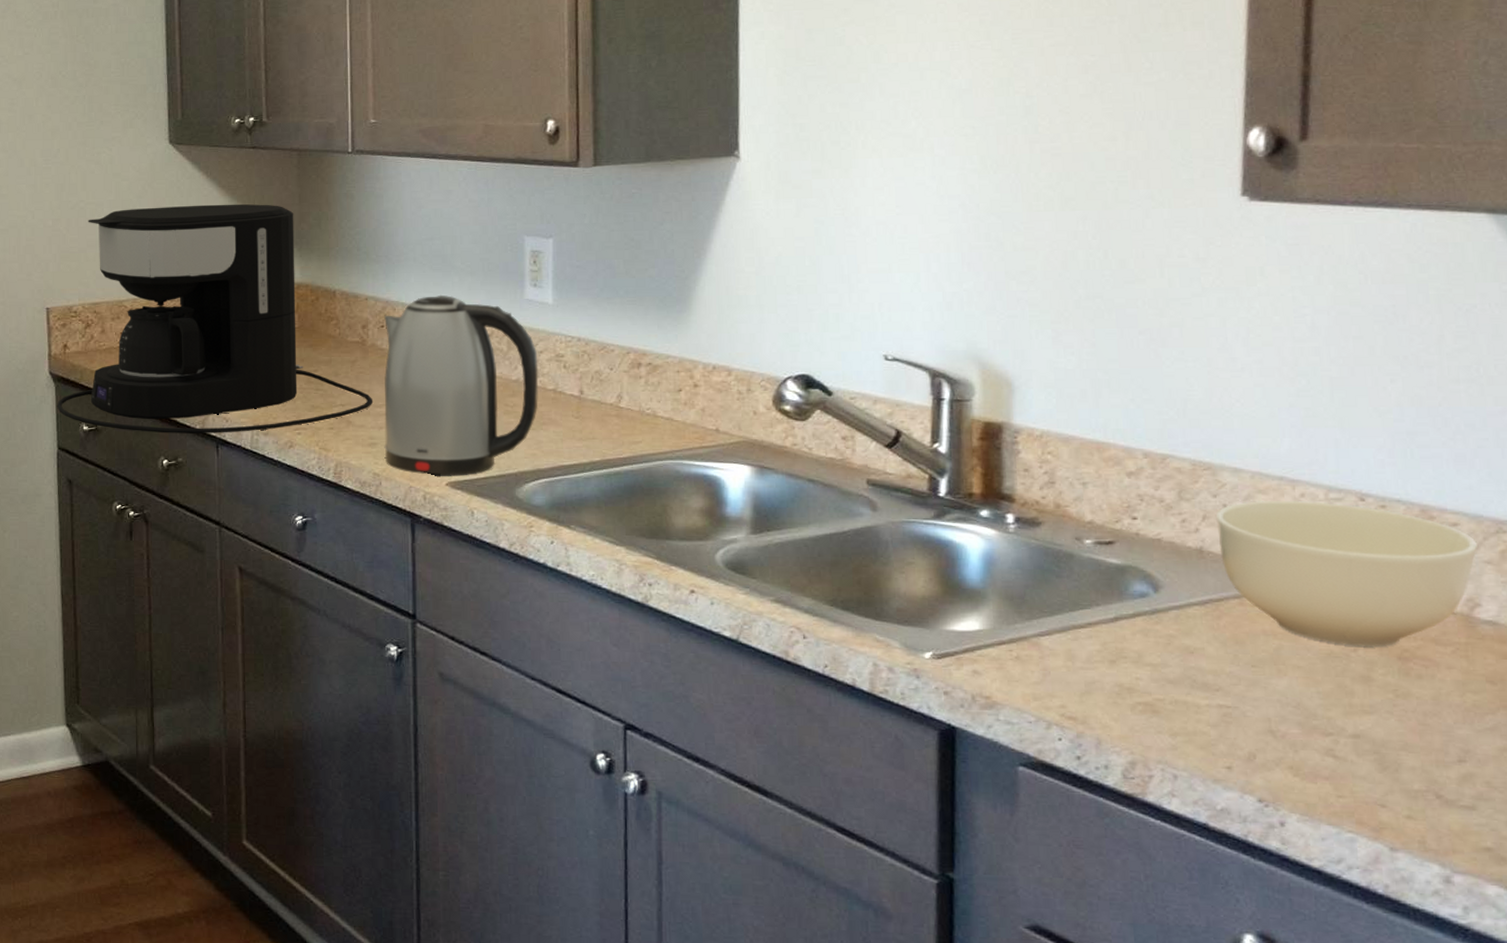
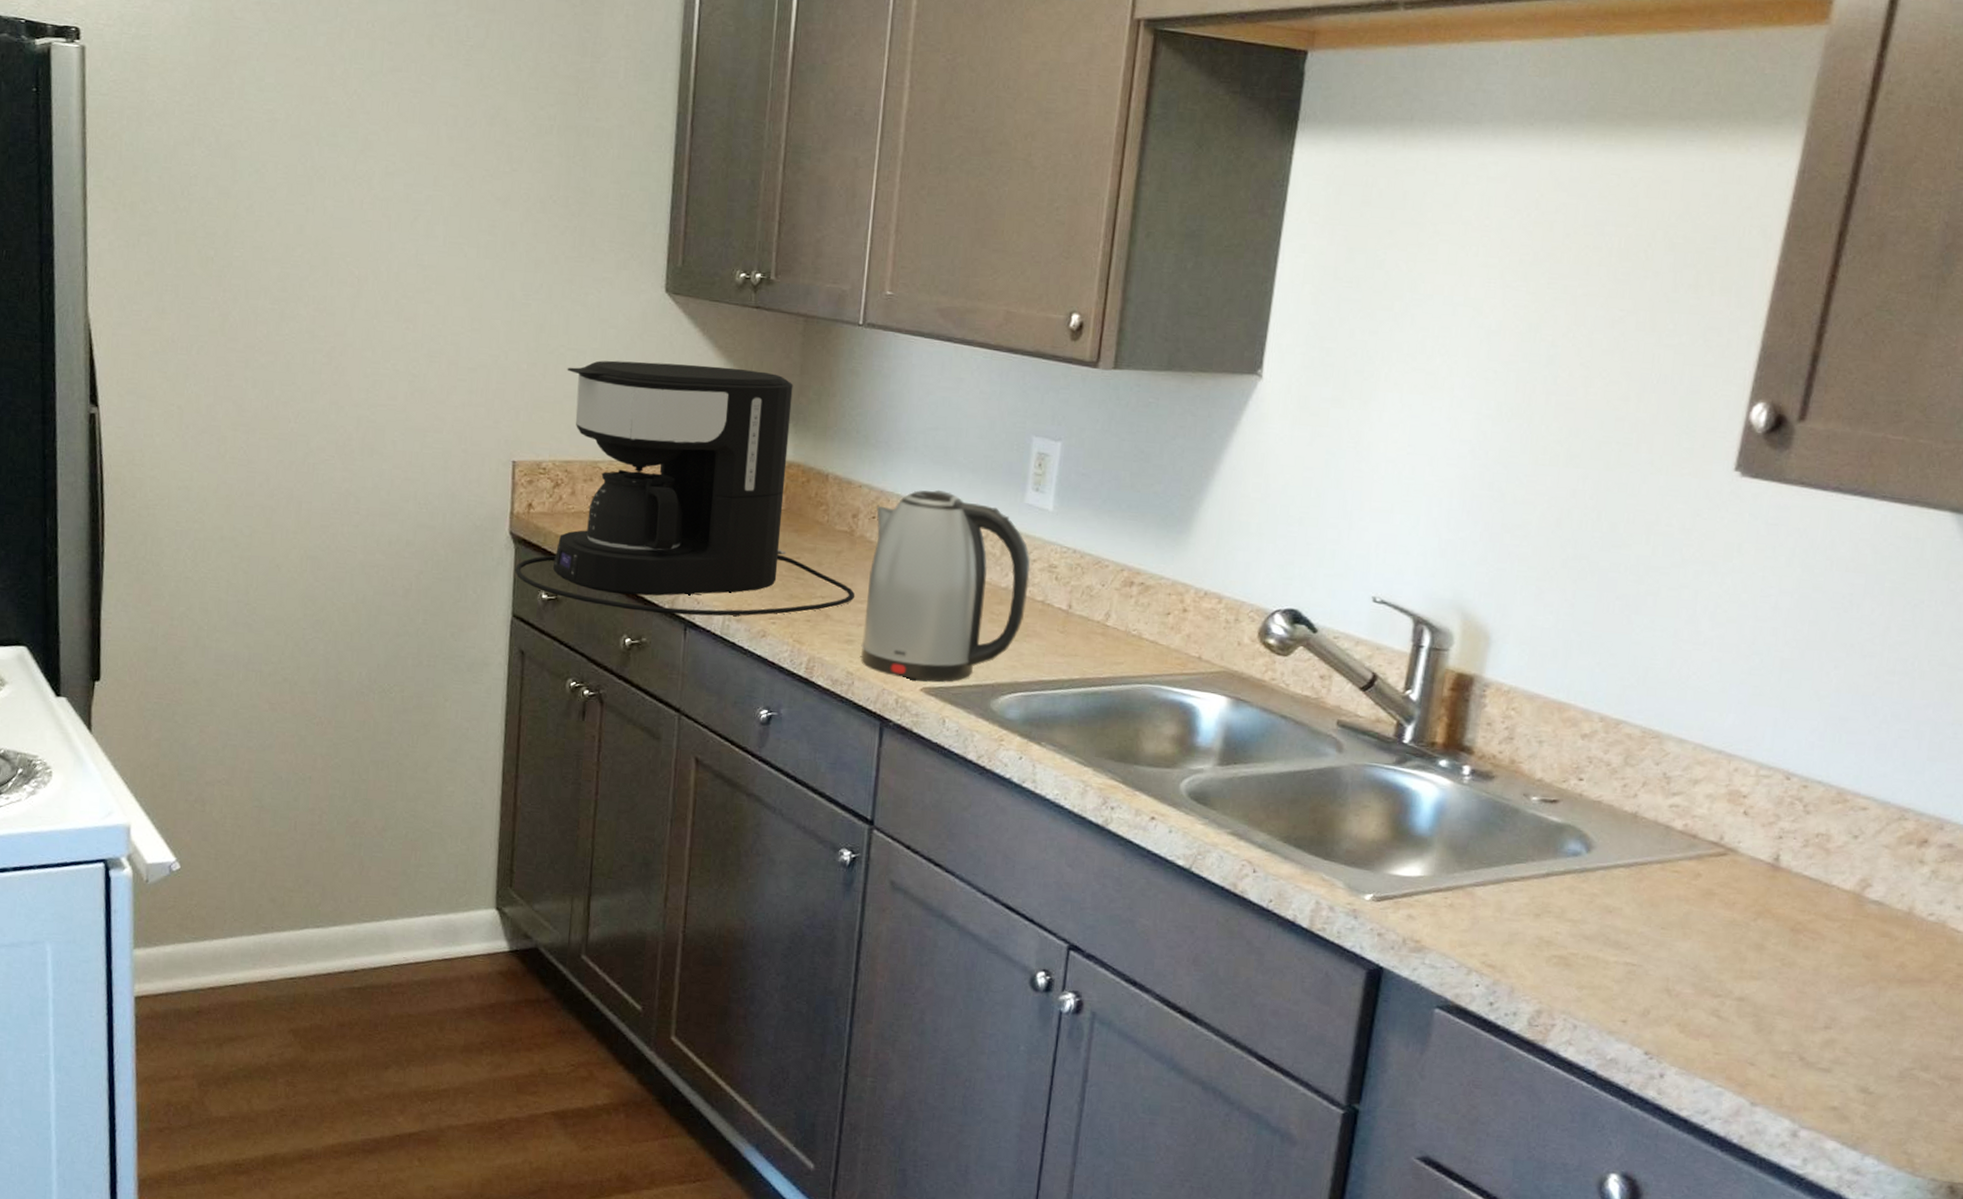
bowl: present [1215,500,1477,648] -> none [1652,772,1880,918]

